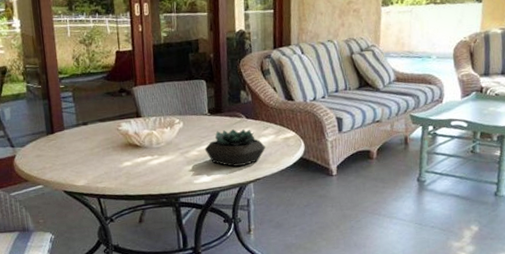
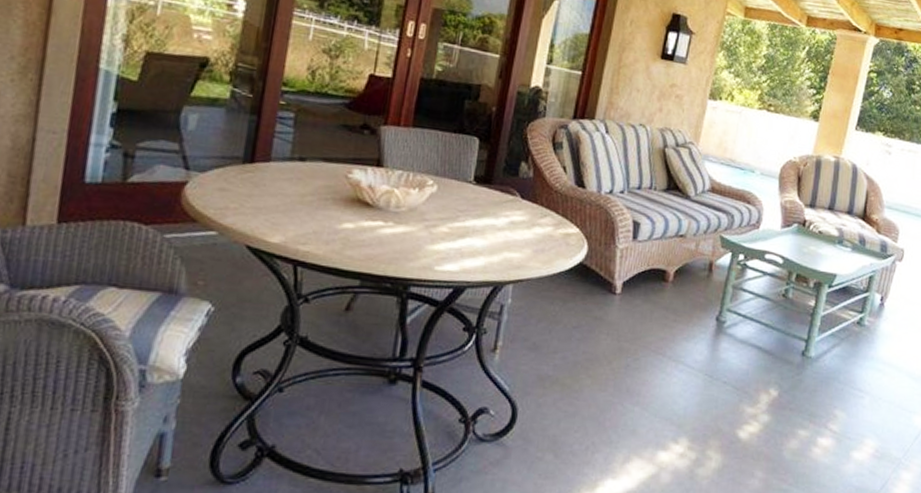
succulent plant: present [204,129,266,167] -> none [458,206,539,259]

